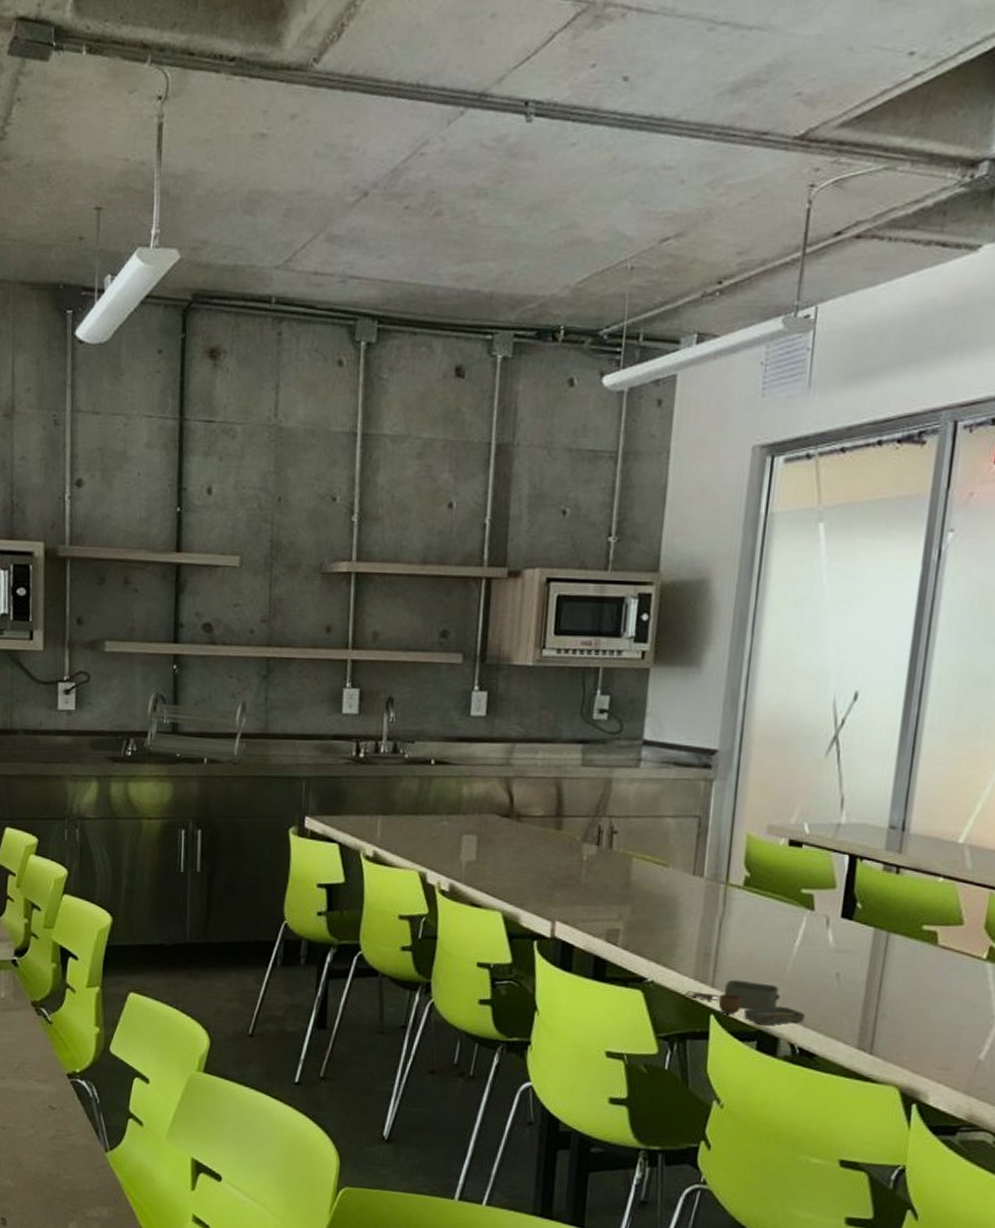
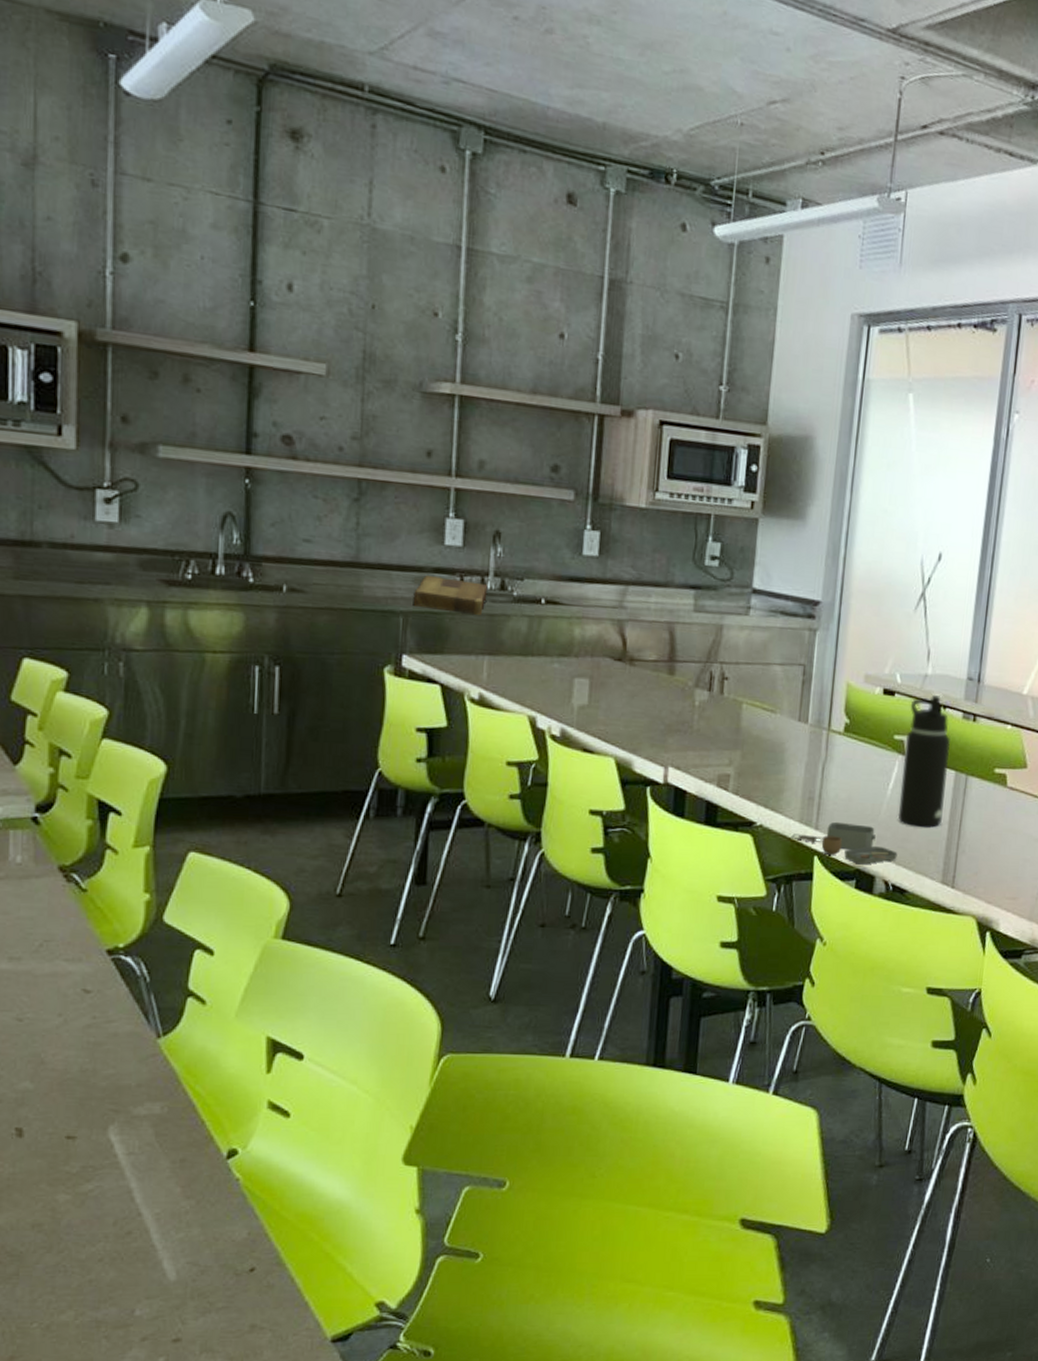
dish rack: present [144,689,247,765] -> none [208,505,335,596]
cutting board: none [314,743,382,779] -> present [413,575,488,617]
water bottle: none [805,846,868,988] -> present [898,695,950,828]

